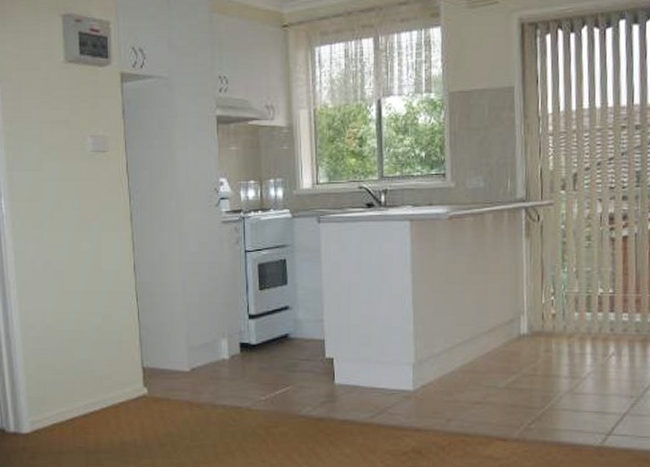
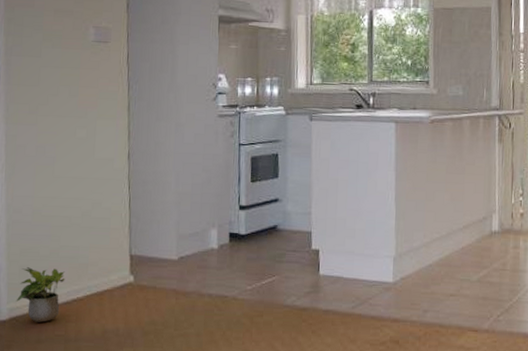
potted plant: none [36,381,82,436] -> present [16,267,65,324]

